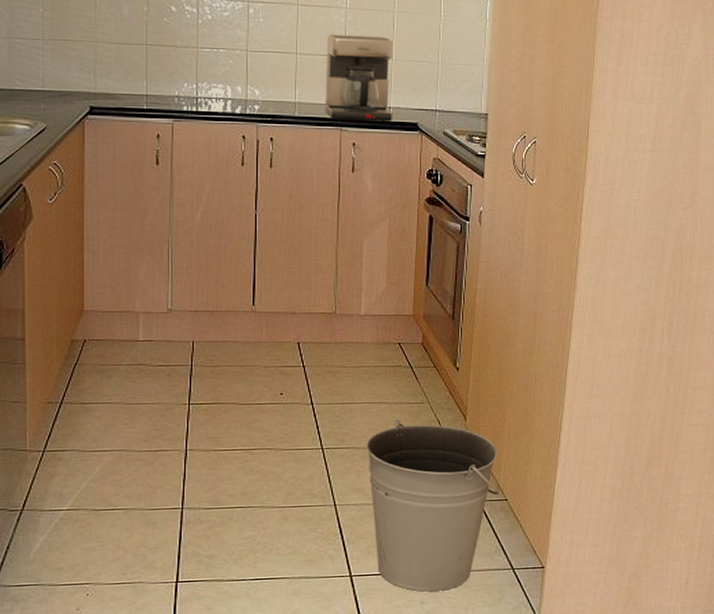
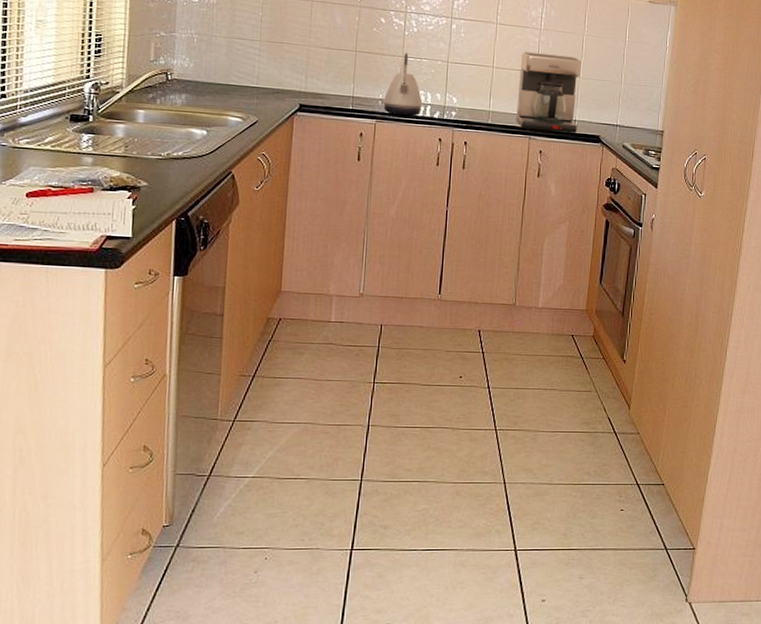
kettle: none [179,43,223,113] -> present [382,53,423,116]
bucket: present [366,419,500,592] -> none [536,405,658,567]

